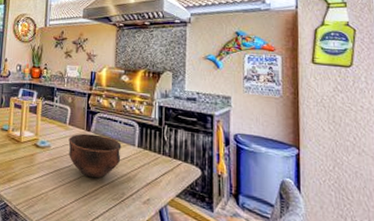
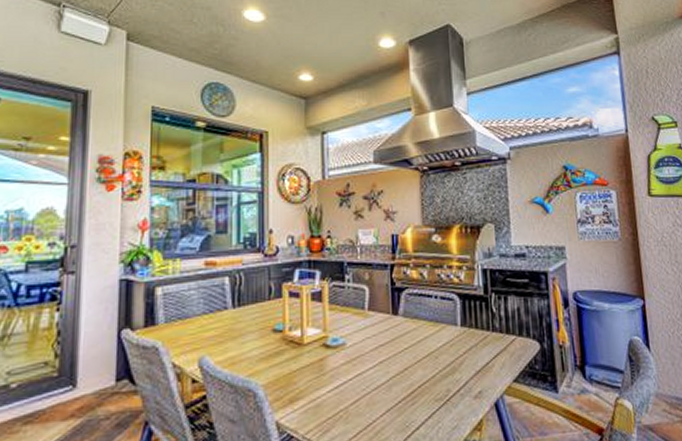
bowl: present [68,133,122,178] -> none [370,318,441,377]

